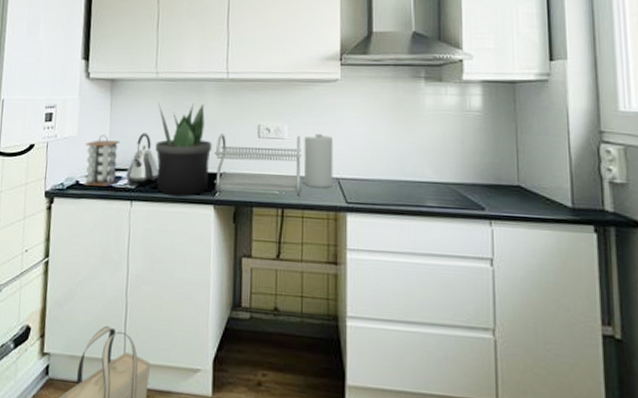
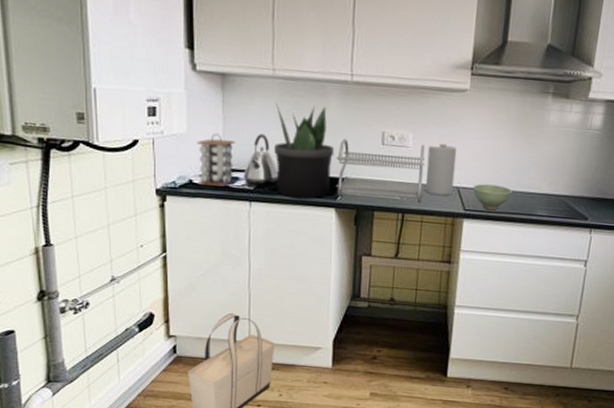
bowl: none [353,174,396,203] -> present [472,184,512,210]

